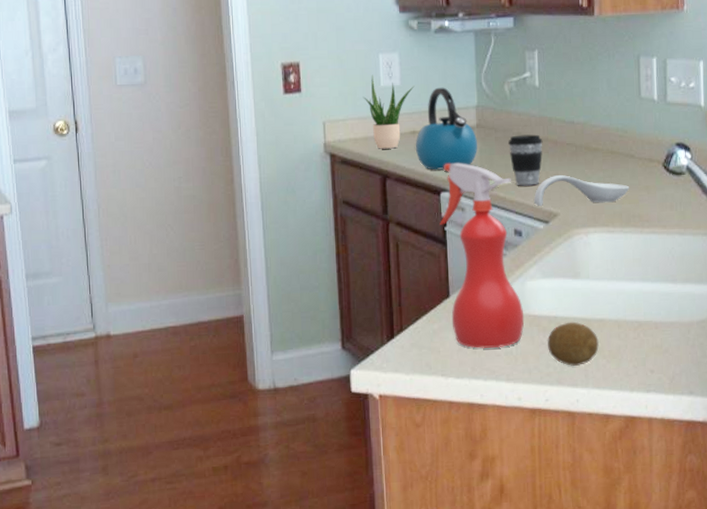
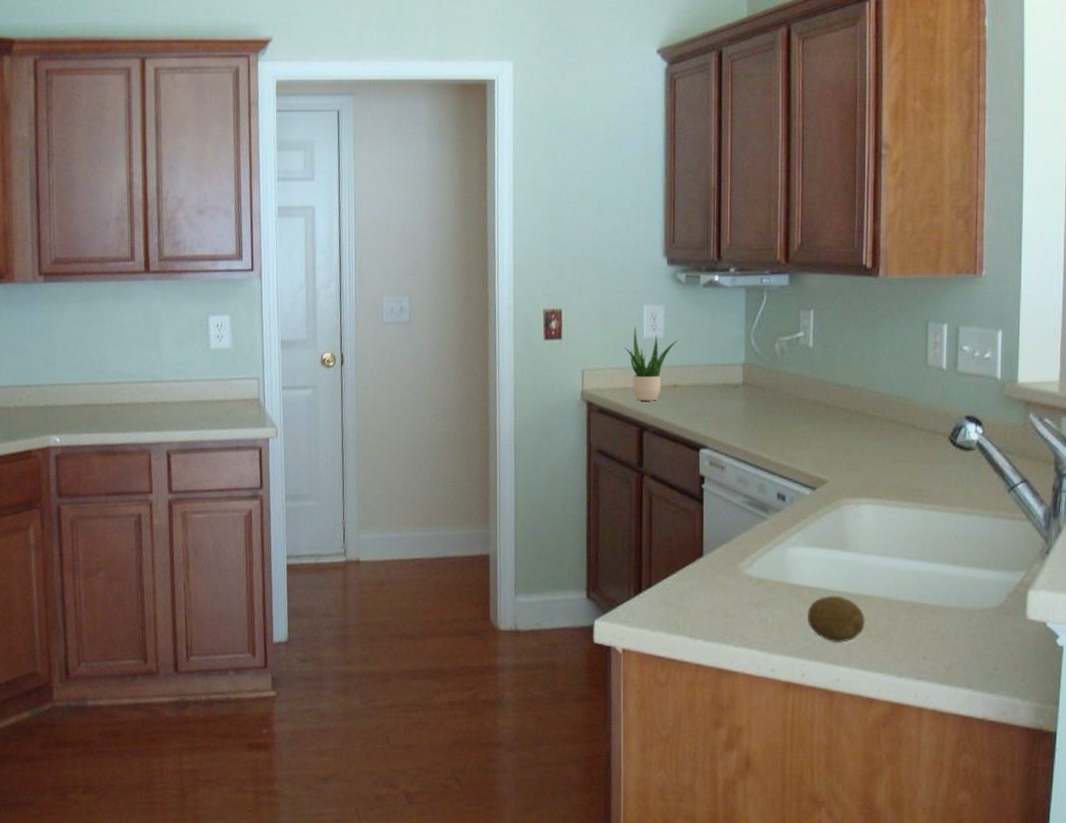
kettle: present [415,87,478,170] -> none [675,342,743,426]
spray bottle: present [440,162,525,348] -> none [697,419,783,615]
coffee cup: present [508,134,543,186] -> none [776,396,814,449]
spoon rest: present [533,175,630,207] -> none [800,441,910,474]

